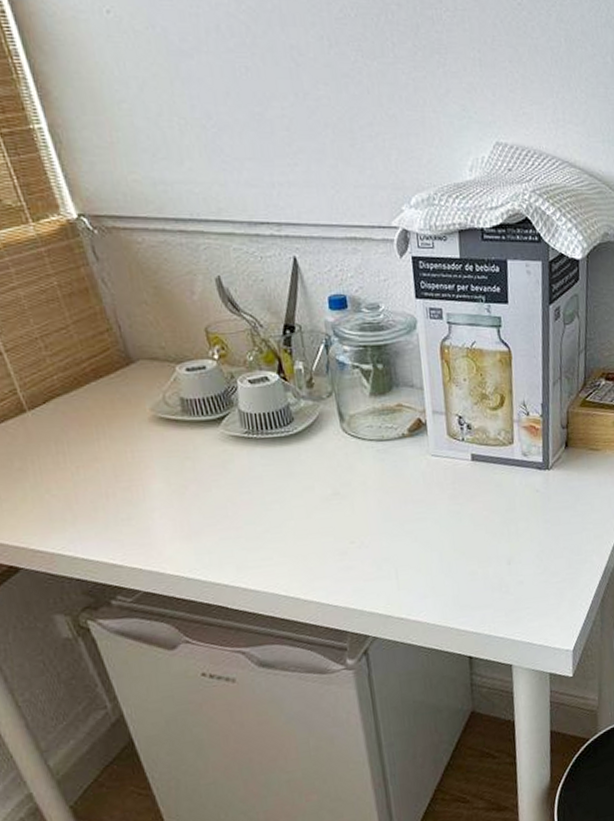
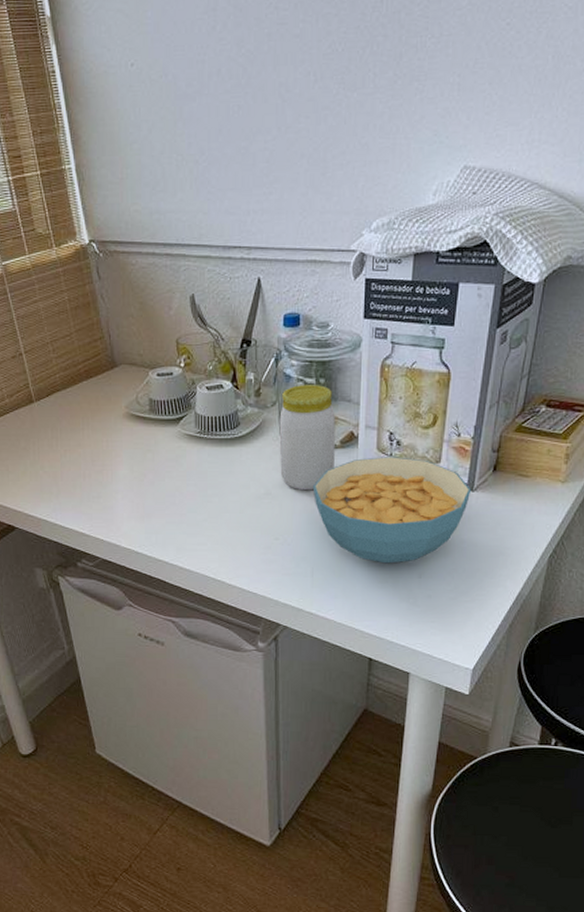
jar: none [338,370,406,486] -> present [279,384,336,491]
cereal bowl: none [384,441,548,555] -> present [312,457,472,564]

